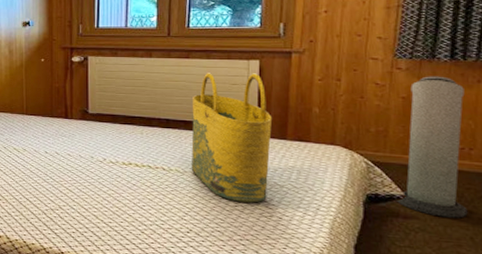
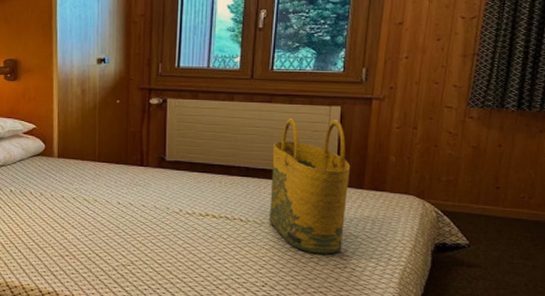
air purifier: present [395,76,468,218] -> none [460,125,528,266]

